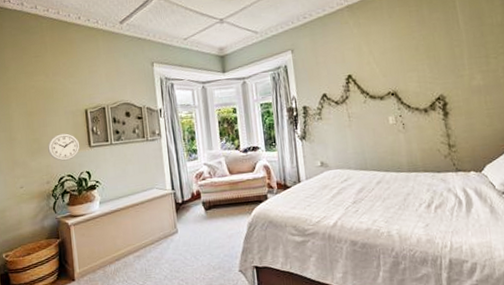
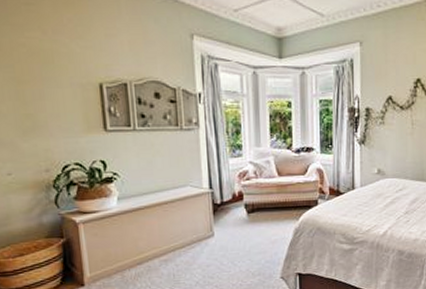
wall clock: present [48,133,80,161] -> none [46,111,93,145]

